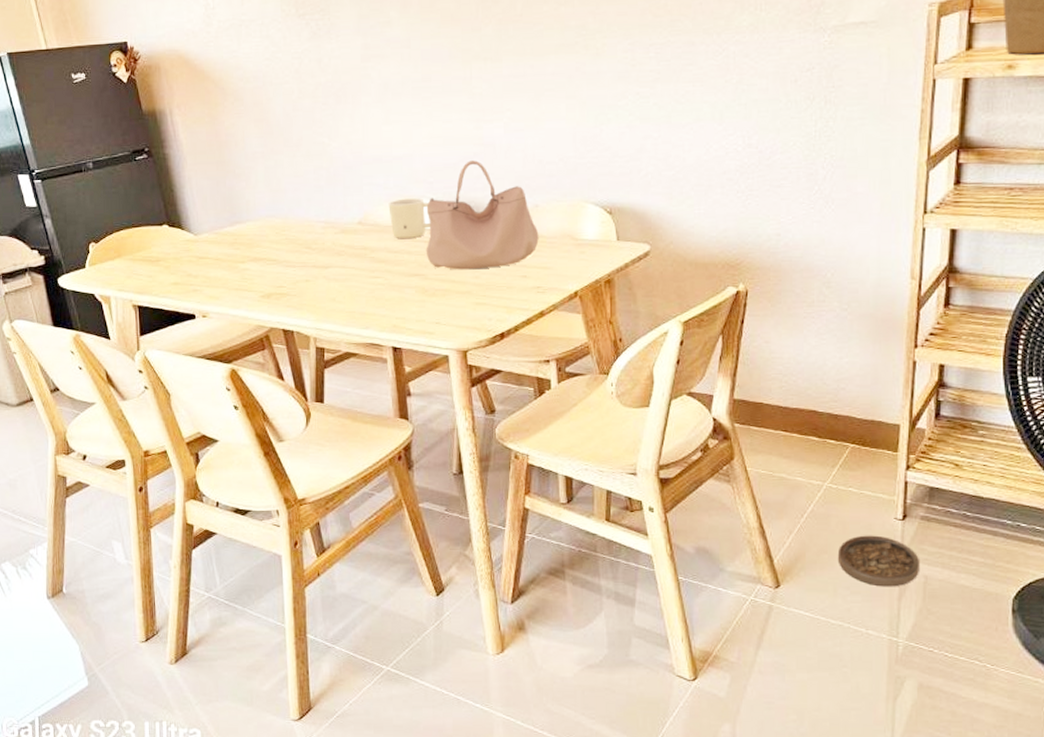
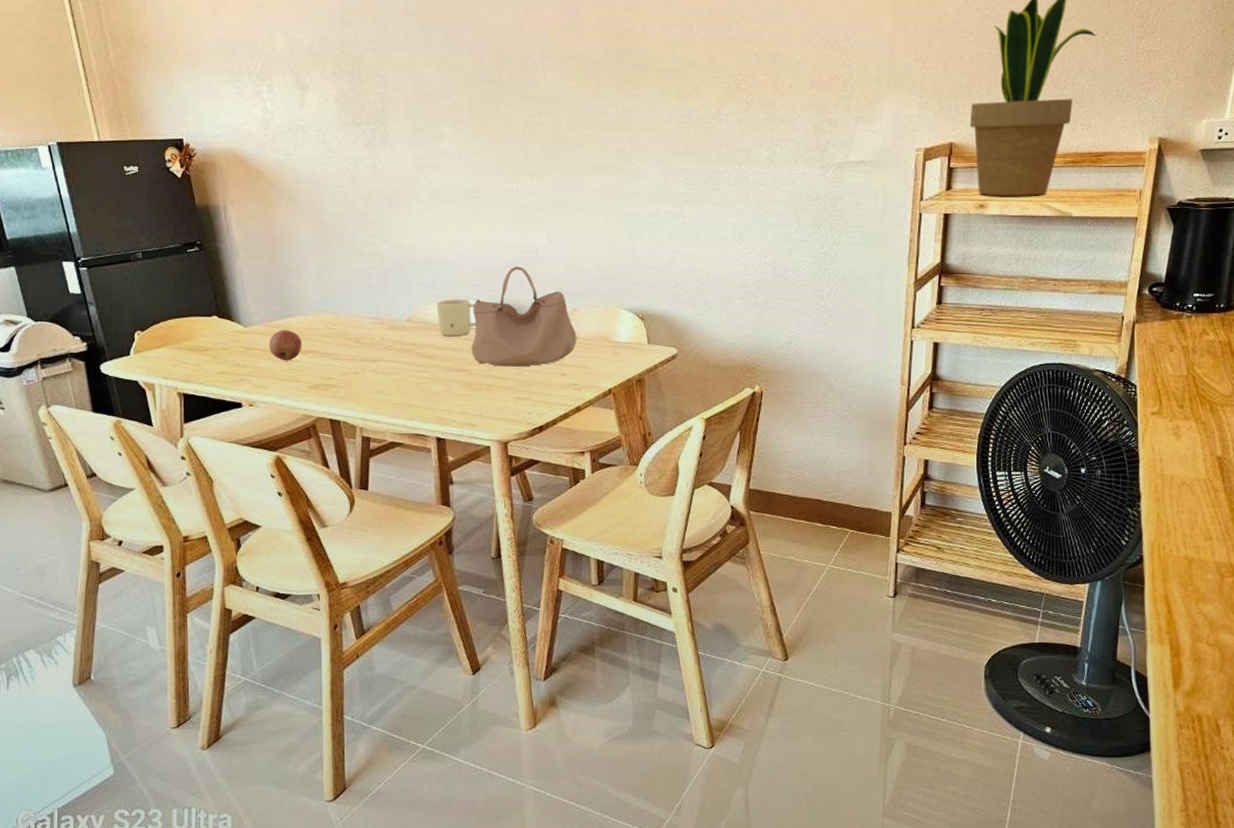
fruit: none [219,237,253,270] -> present [268,330,302,361]
pet bowl: present [837,535,919,587] -> none [838,611,907,658]

